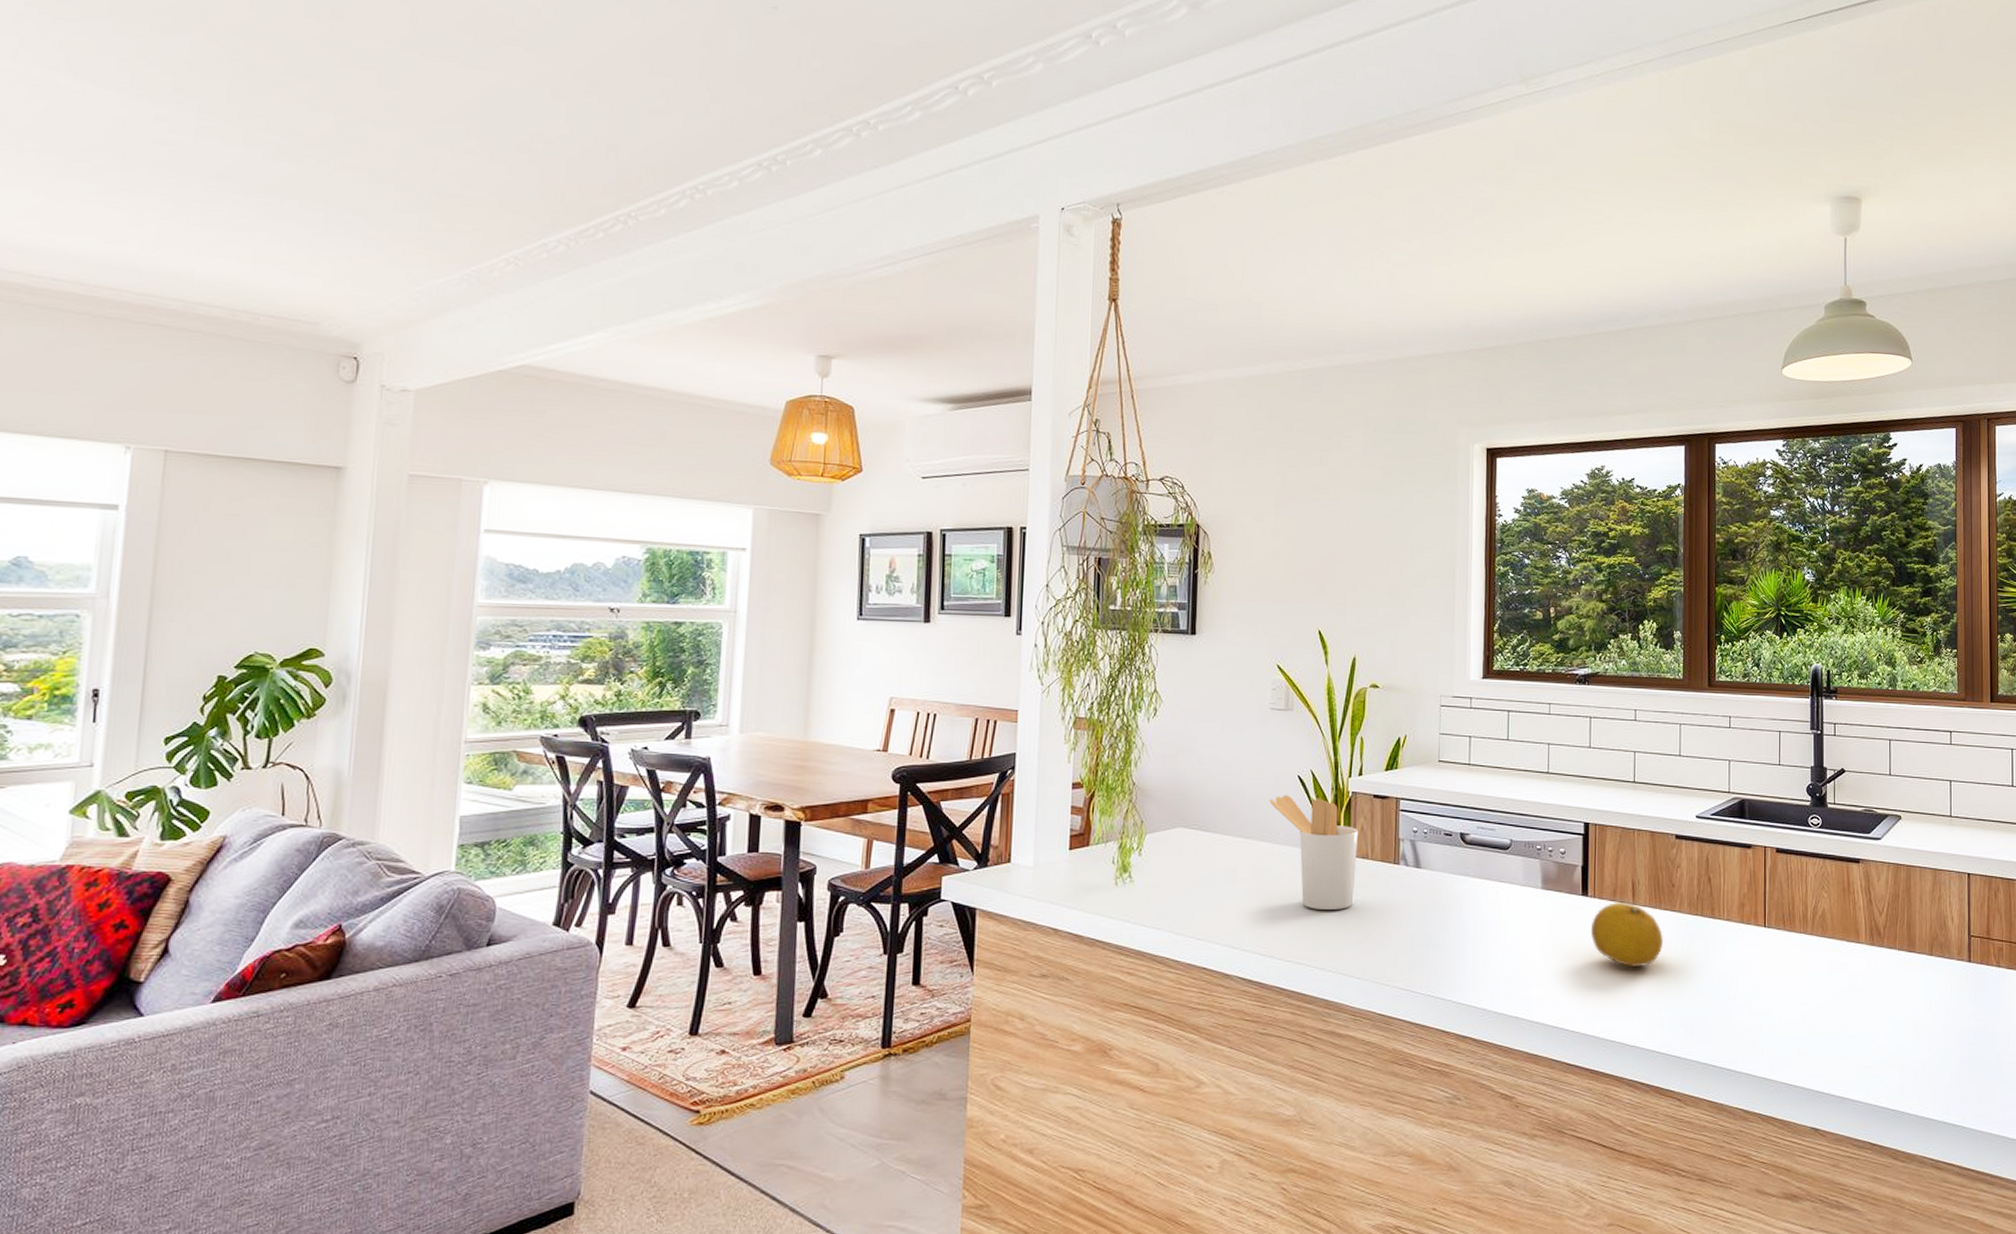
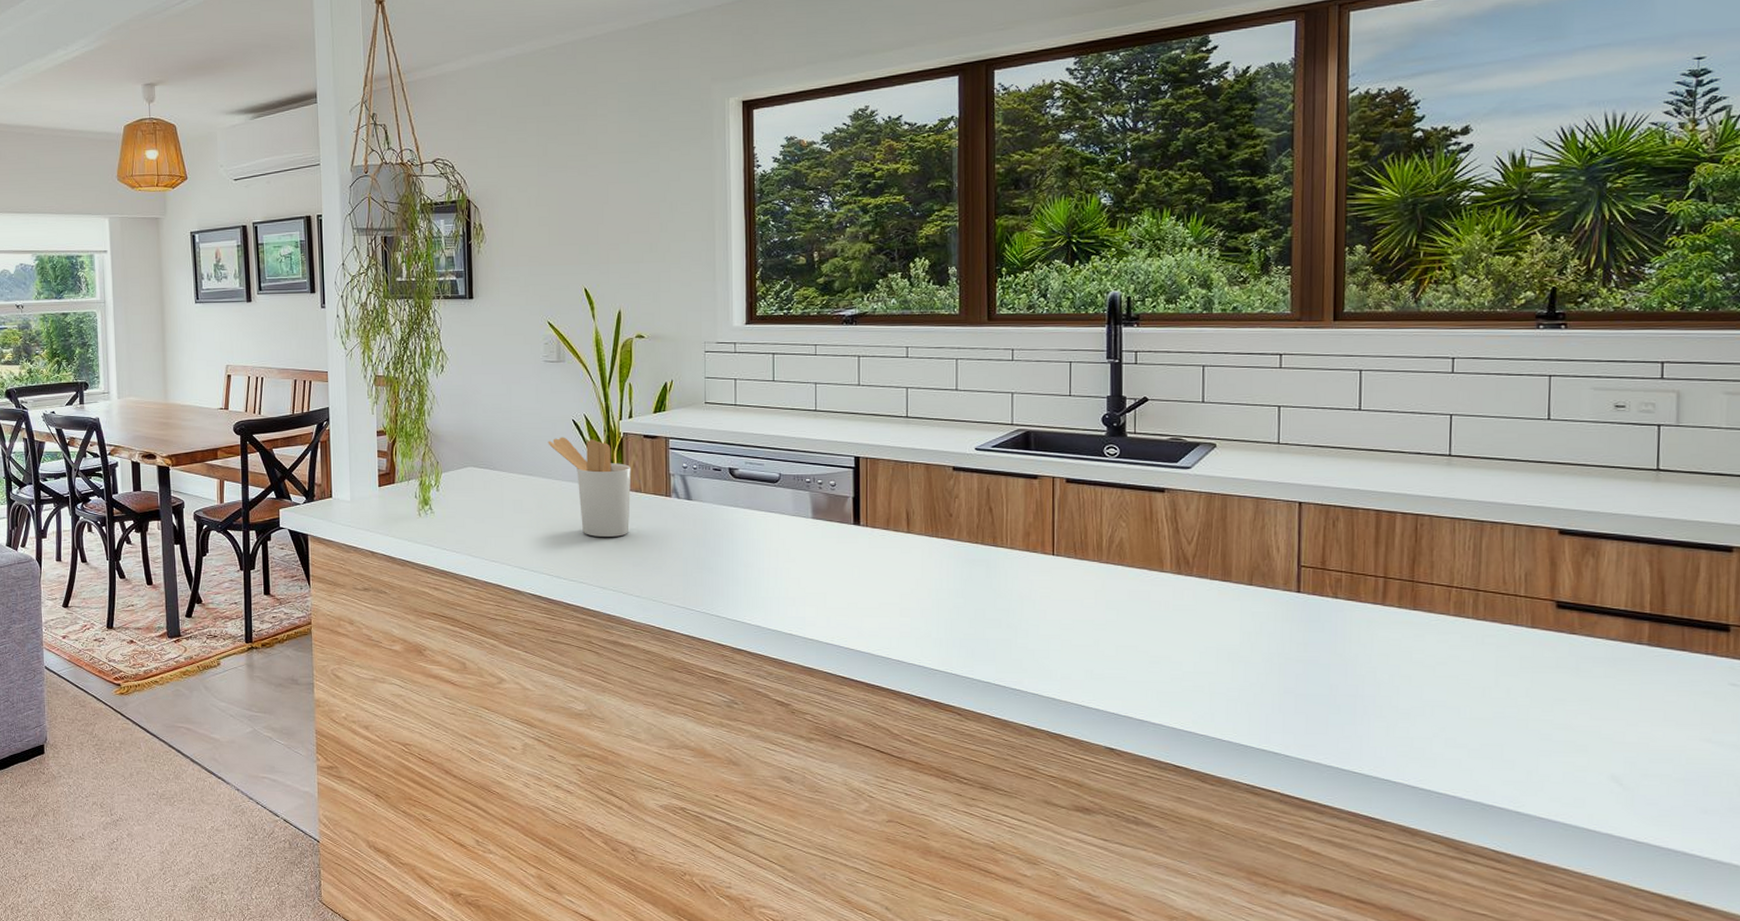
fruit: present [1590,901,1663,968] -> none [863,530,940,592]

